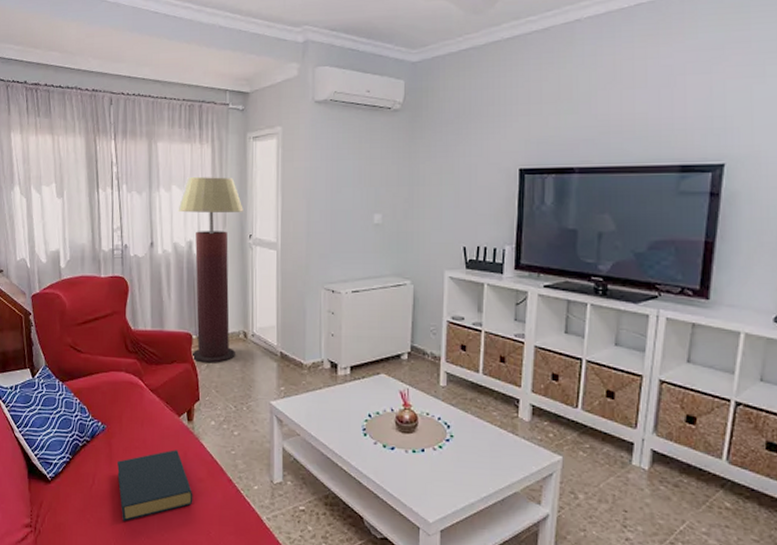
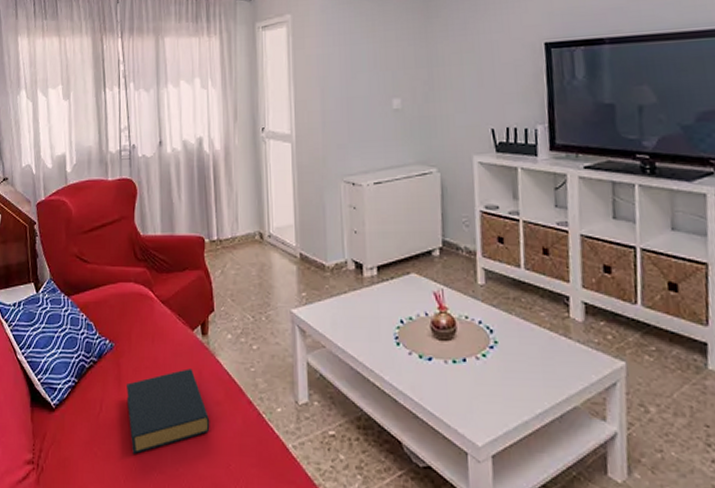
floor lamp: present [178,177,243,363] -> none [187,69,255,269]

